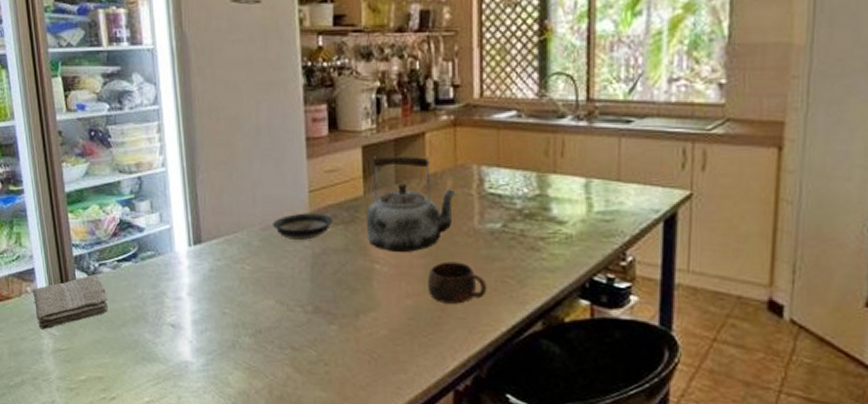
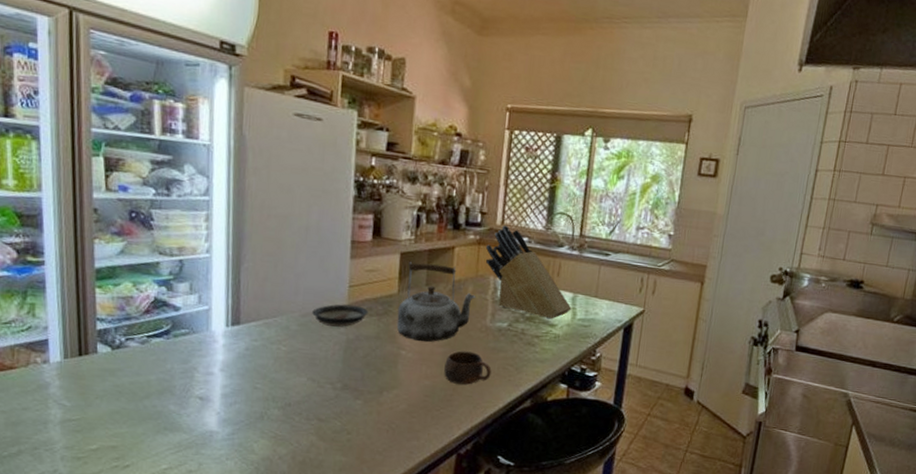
washcloth: present [33,274,109,330] -> none [43,348,133,400]
knife block: none [462,97,585,215] -> present [485,225,572,319]

